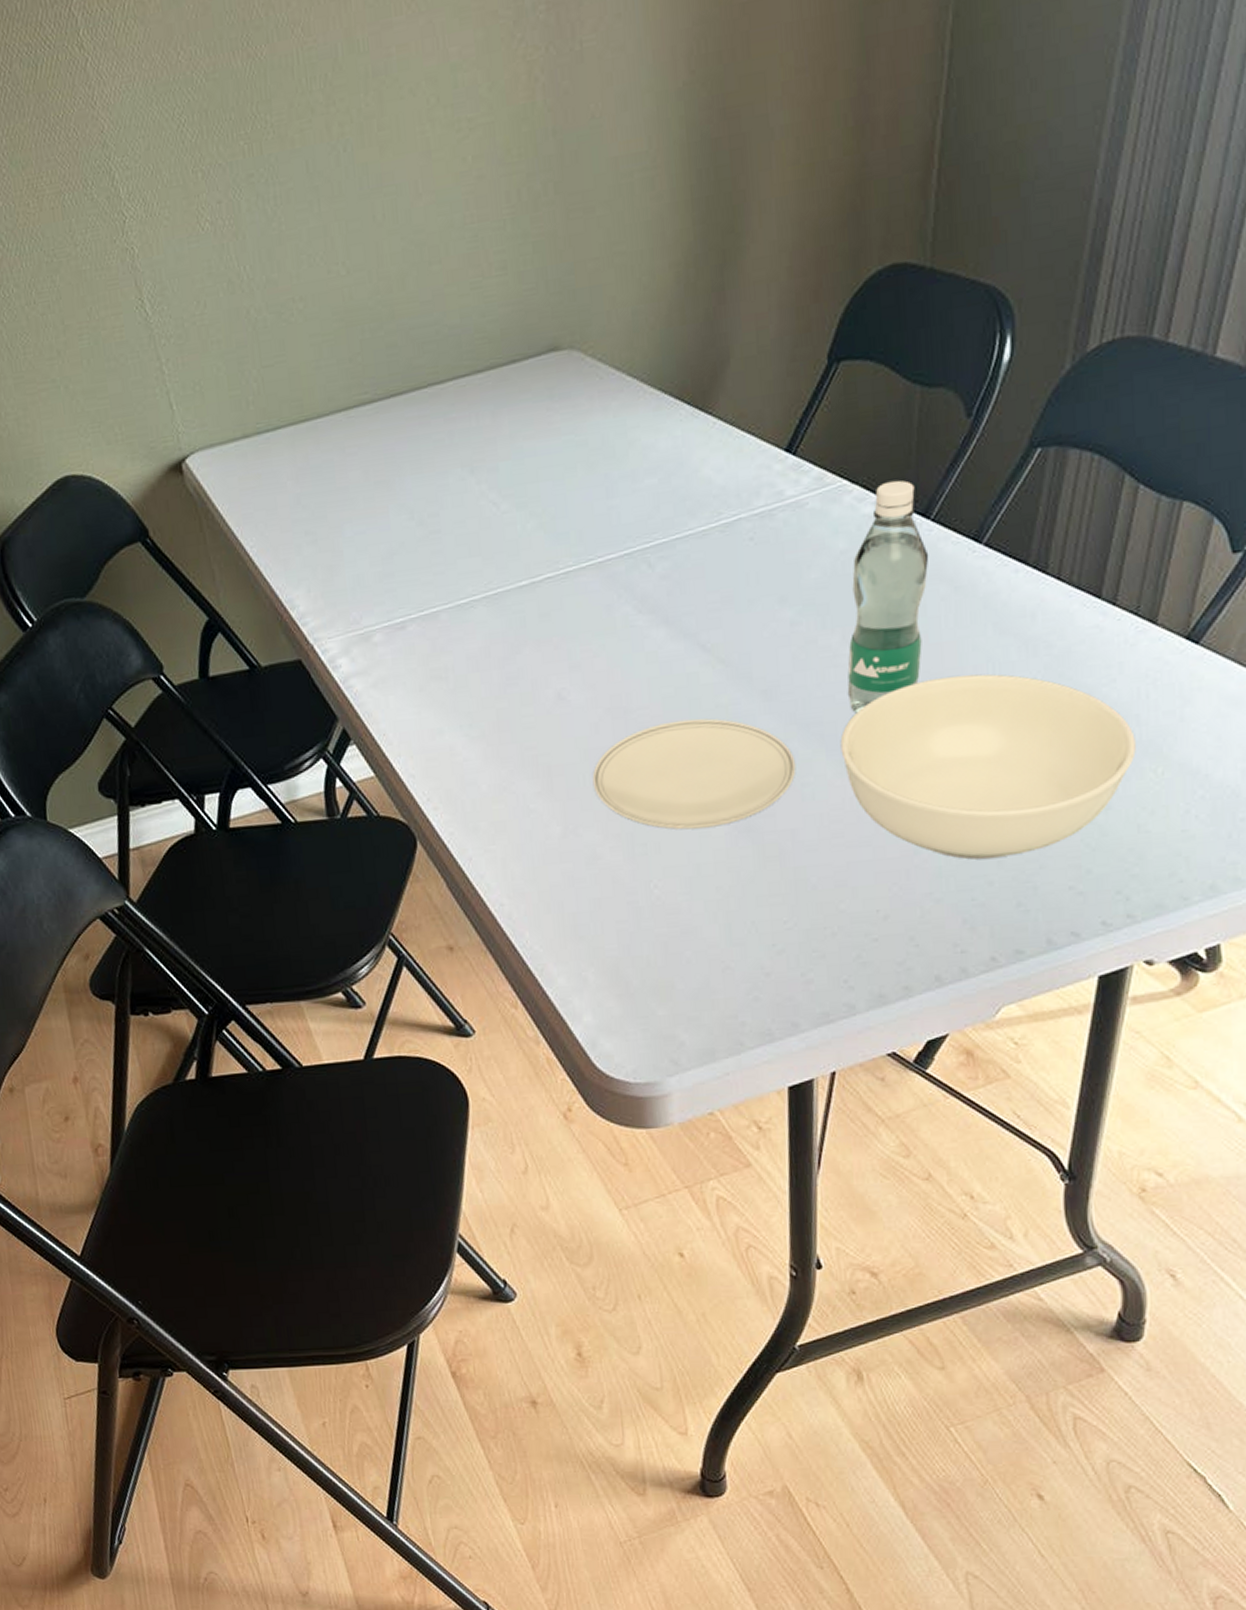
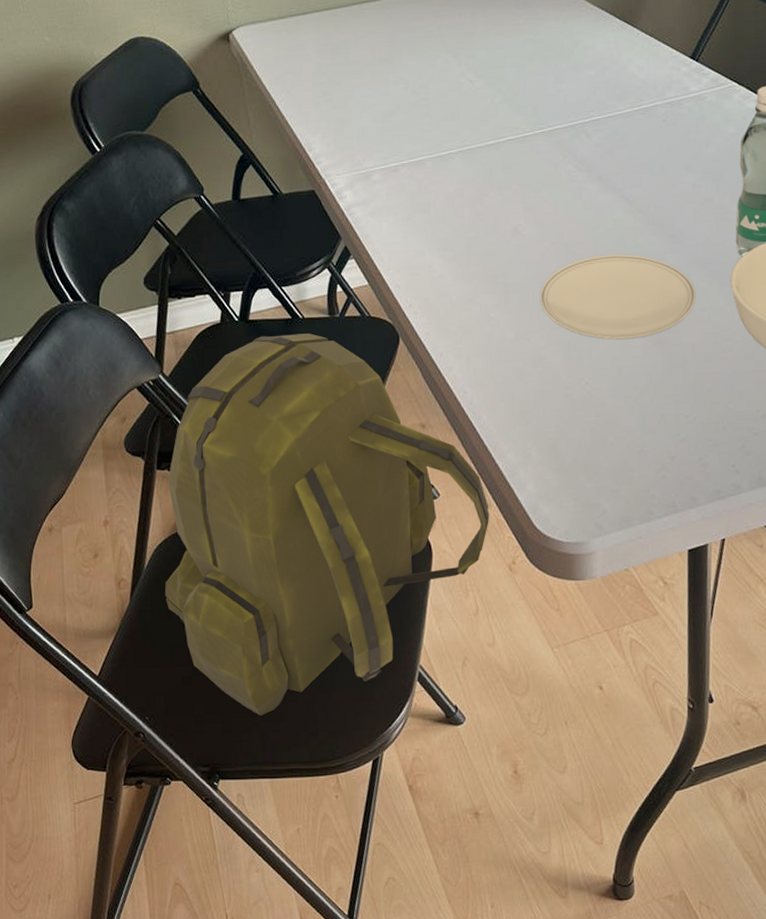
backpack: none [144,841,538,1297] -> present [164,333,490,716]

